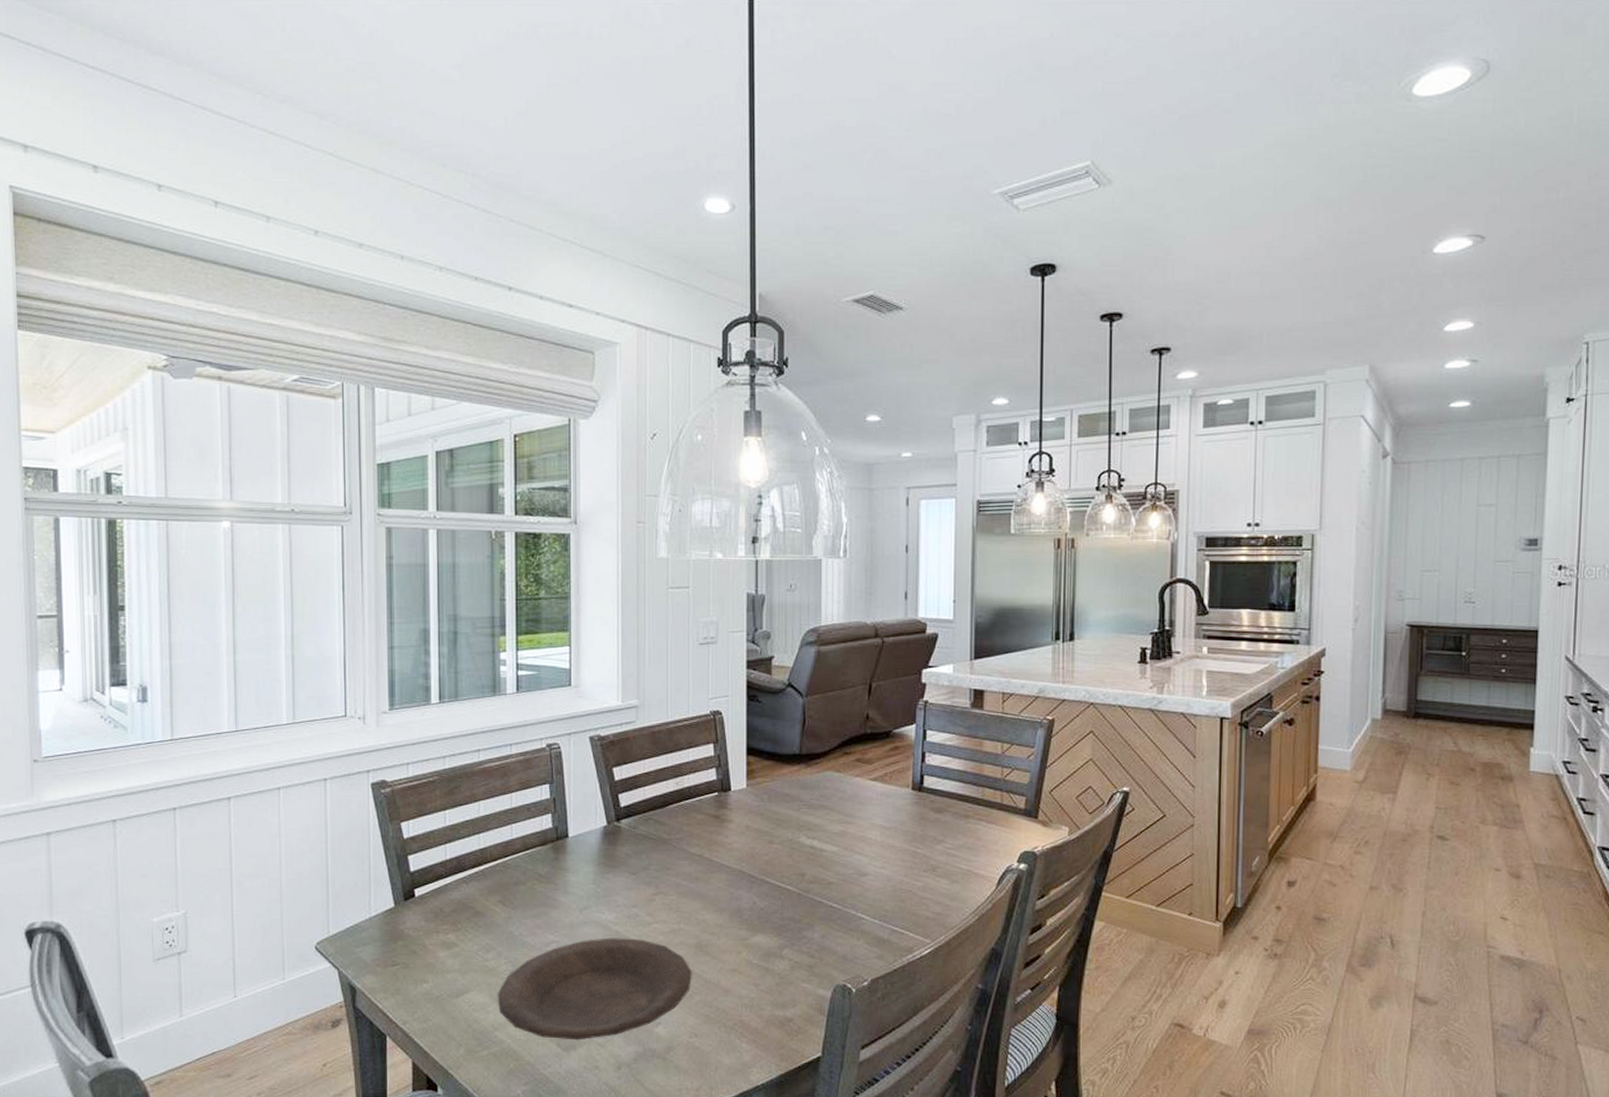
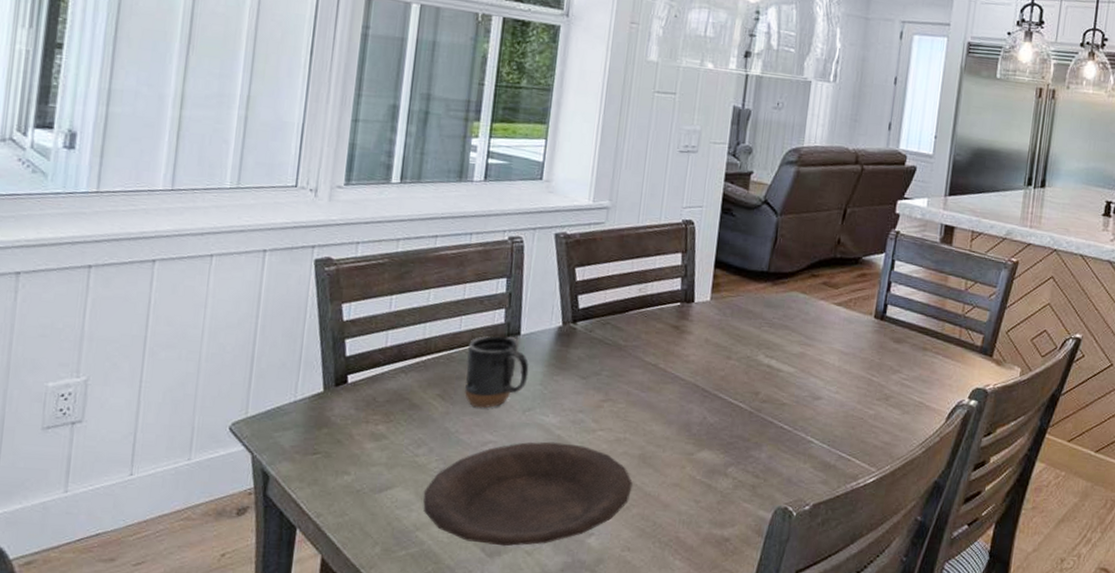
mug: none [521,839,581,911] -> present [464,336,529,408]

